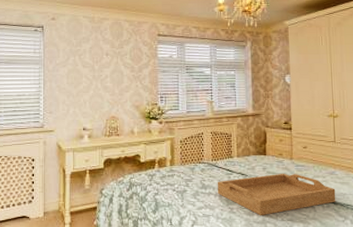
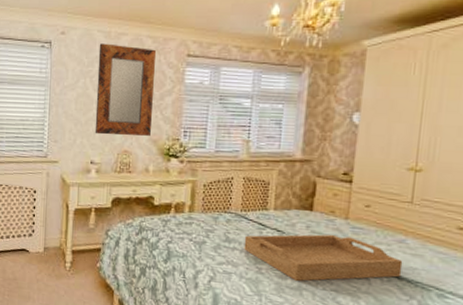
home mirror: none [85,27,134,104] -> present [94,43,156,136]

